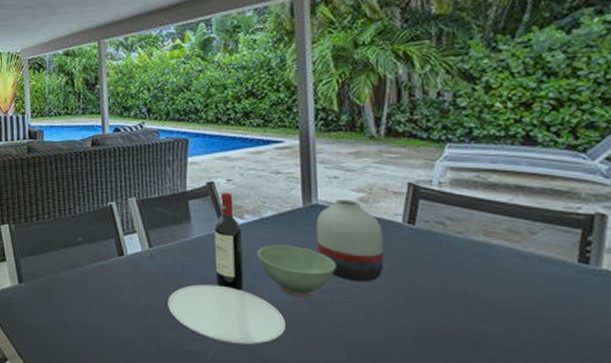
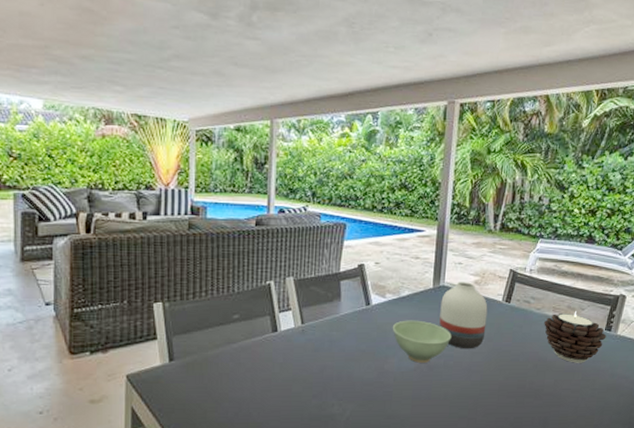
plate: present [168,284,285,345] -> none [313,356,408,406]
wine bottle: present [214,192,244,291] -> none [356,274,383,361]
candle: none [472,234,582,307] -> present [544,310,606,363]

